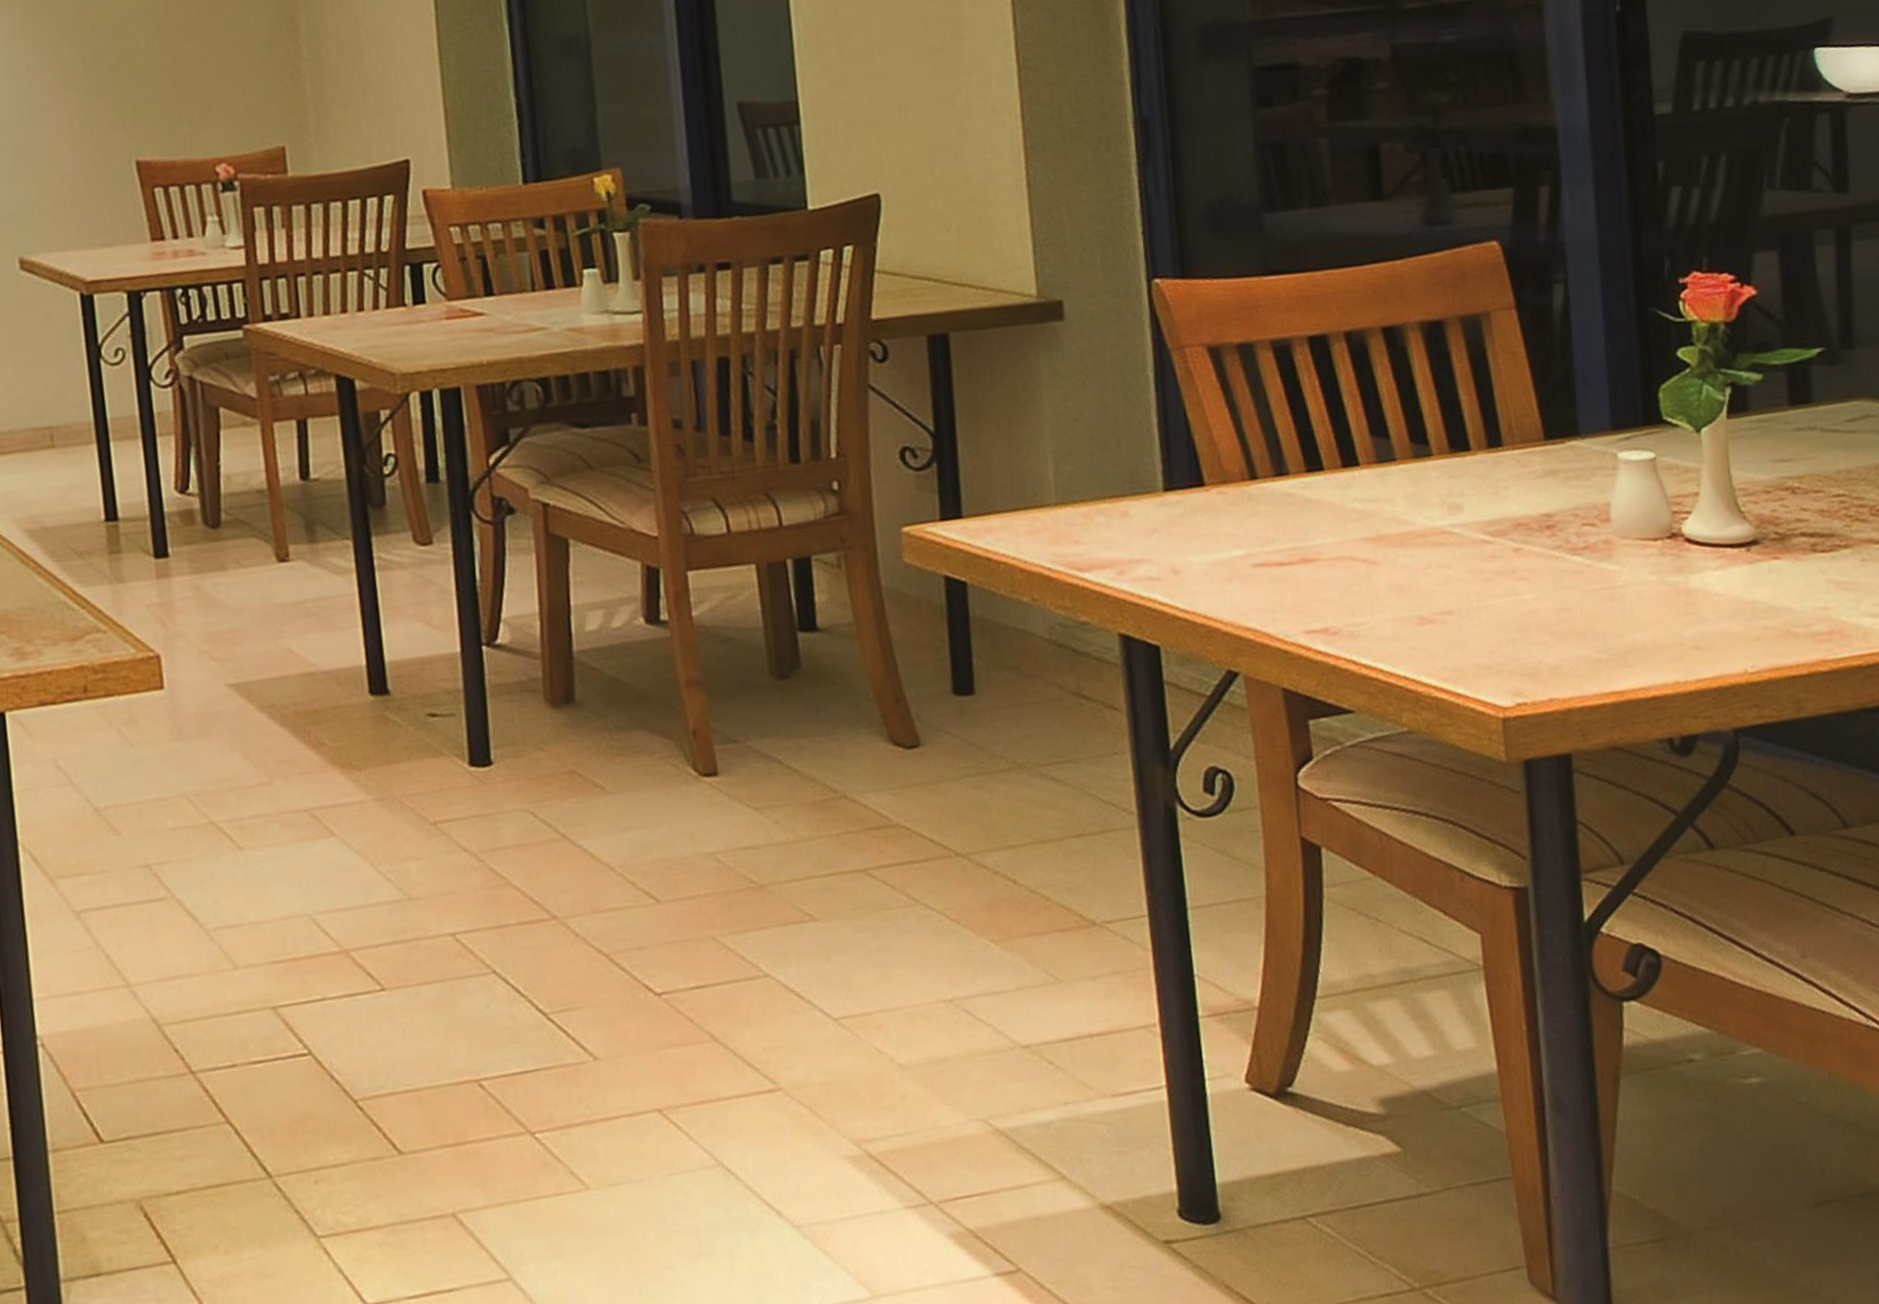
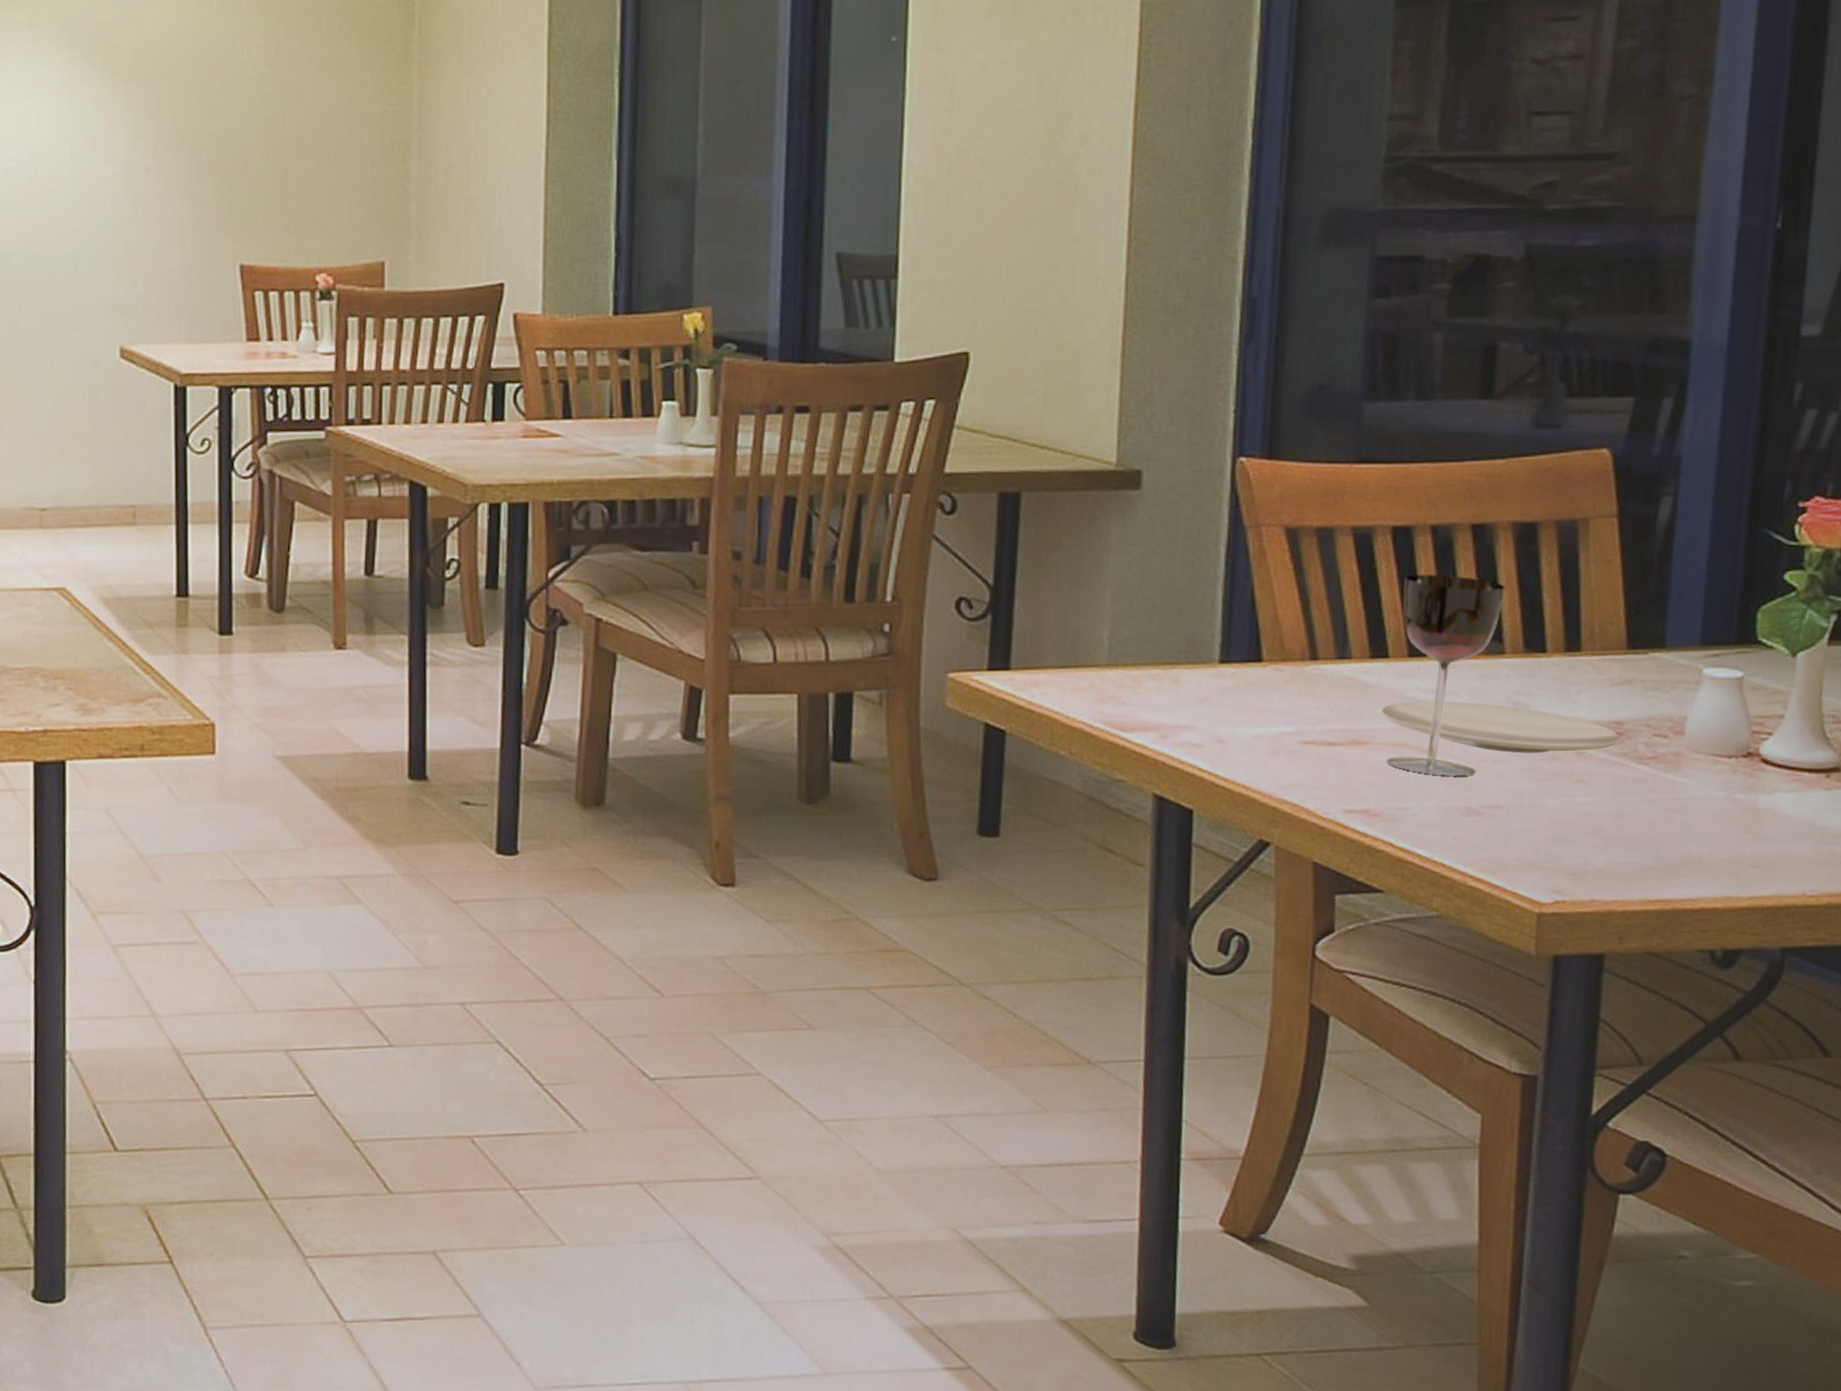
plate: none [1325,508,1552,556] -> present [1381,700,1620,753]
wineglass: none [1327,381,1424,586] -> present [1387,574,1505,776]

